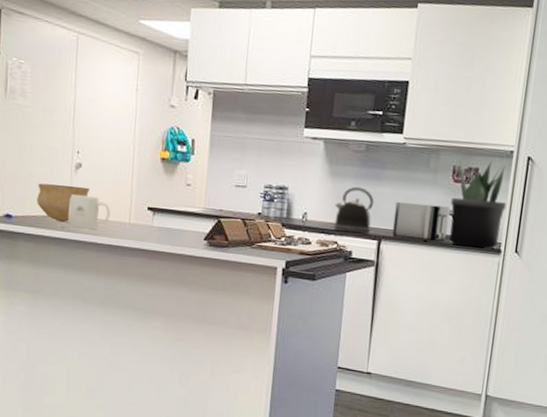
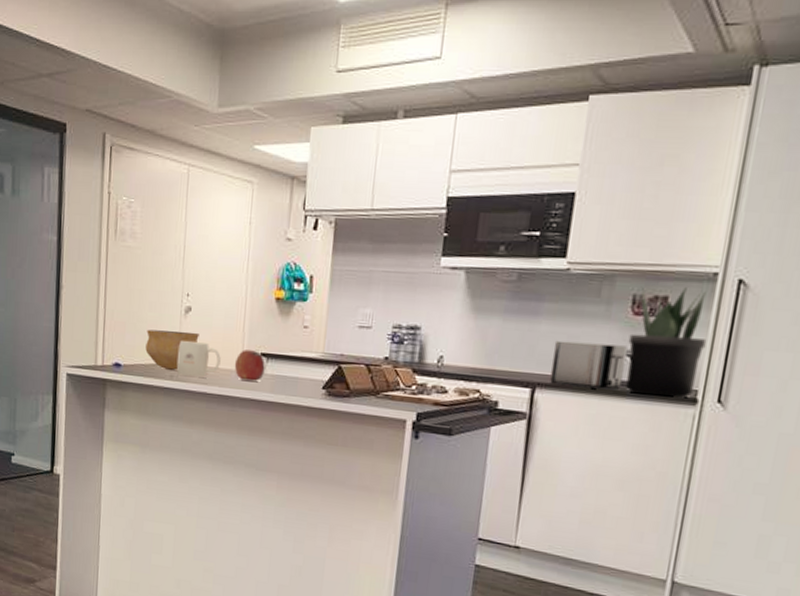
fruit: none [123,204,152,233] -> present [234,350,266,382]
kettle: present [334,186,375,234] -> none [476,323,528,381]

